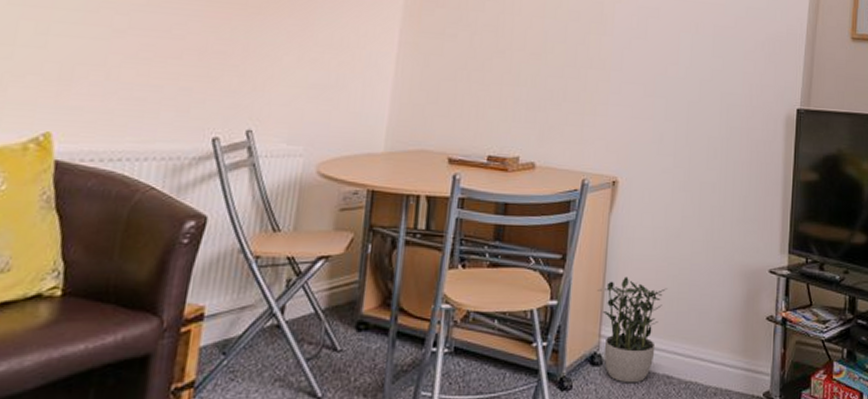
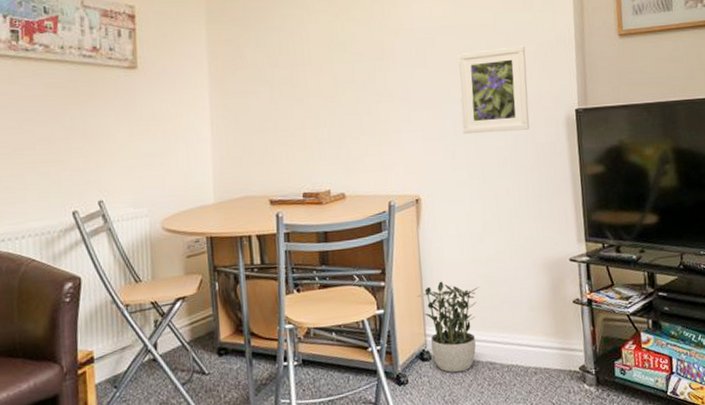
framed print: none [674,30,754,123] -> present [458,45,529,135]

